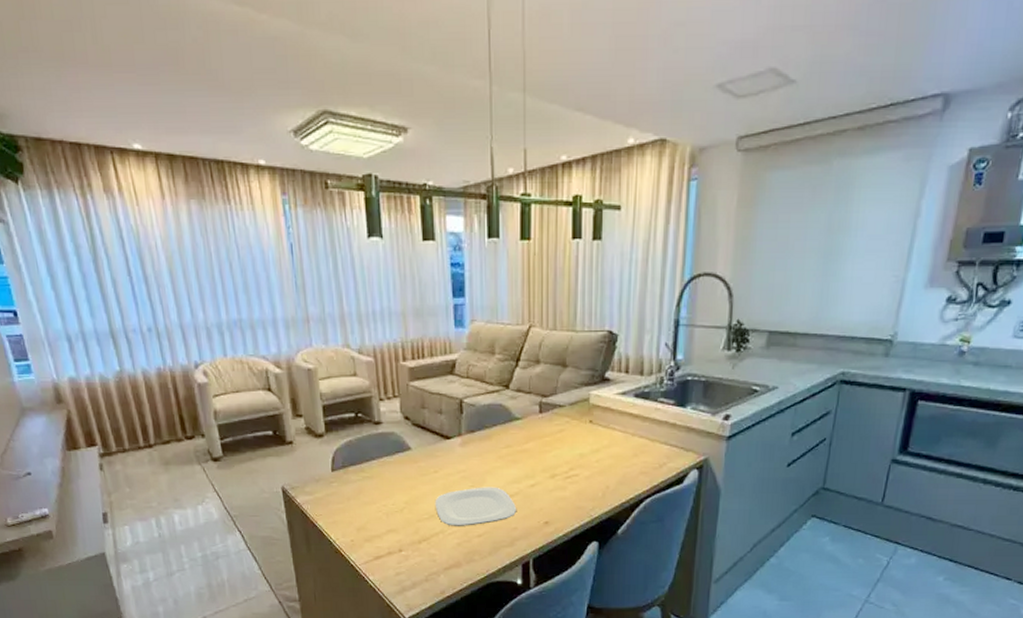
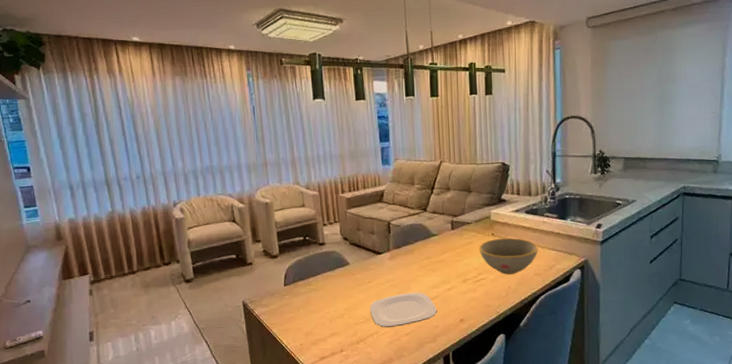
bowl: none [573,426,647,471] -> present [479,237,538,274]

